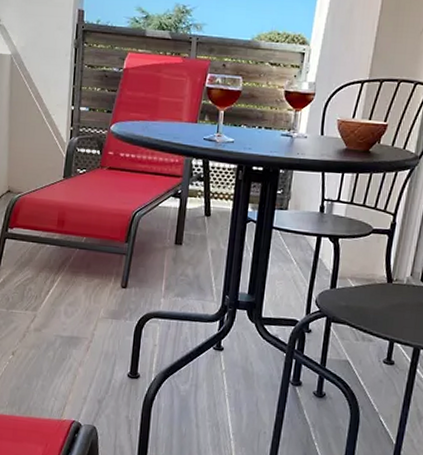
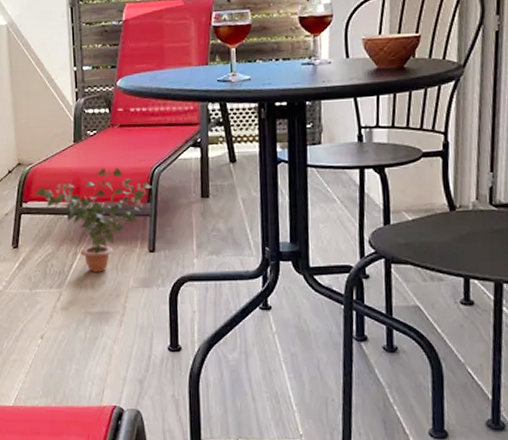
potted plant: none [21,205,132,301] -> present [35,167,152,272]

